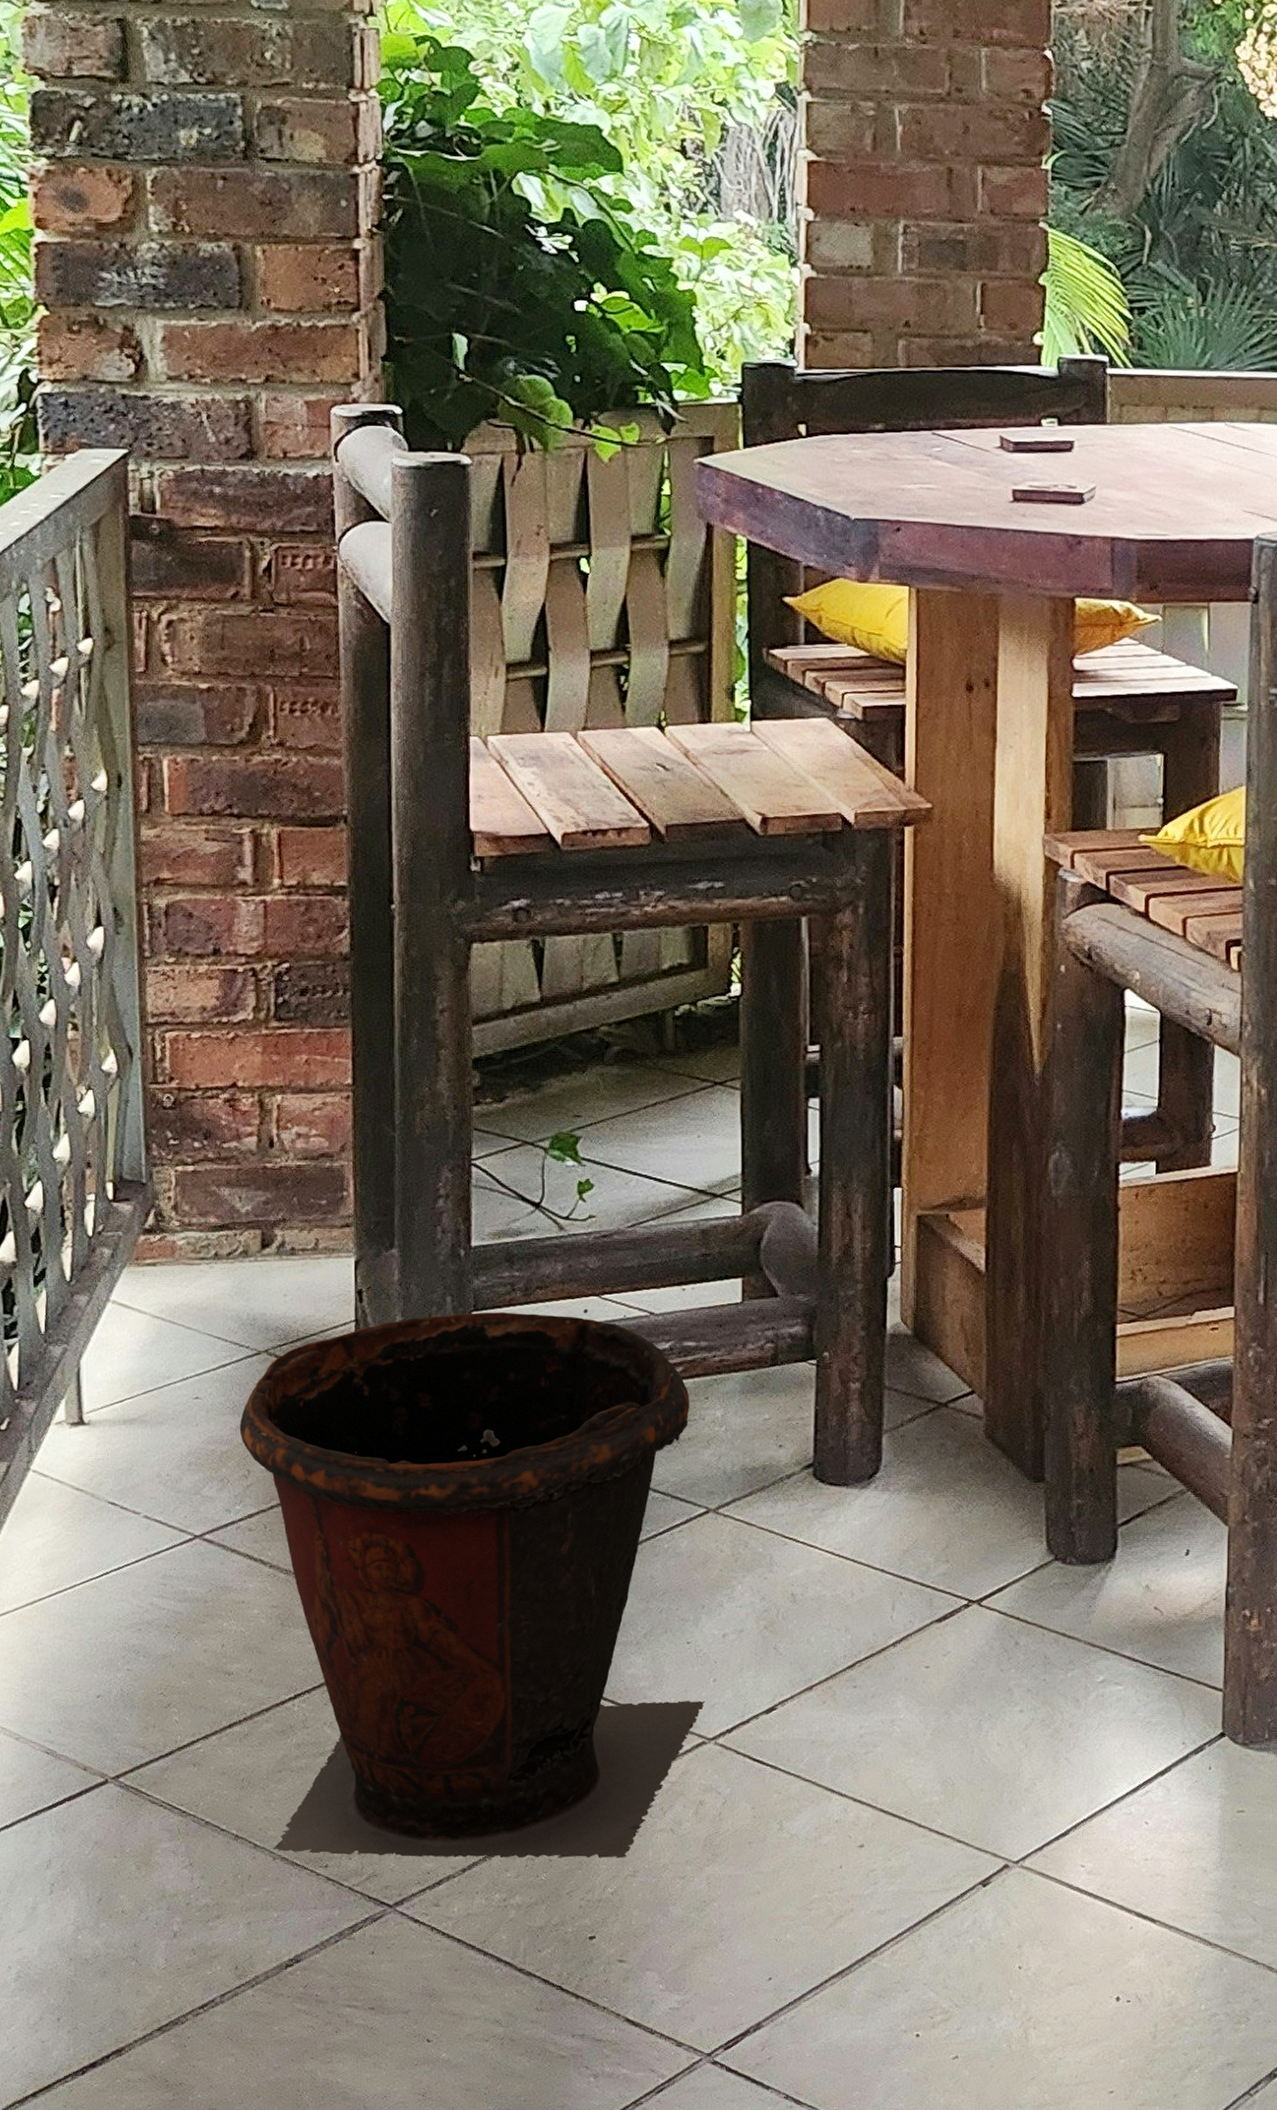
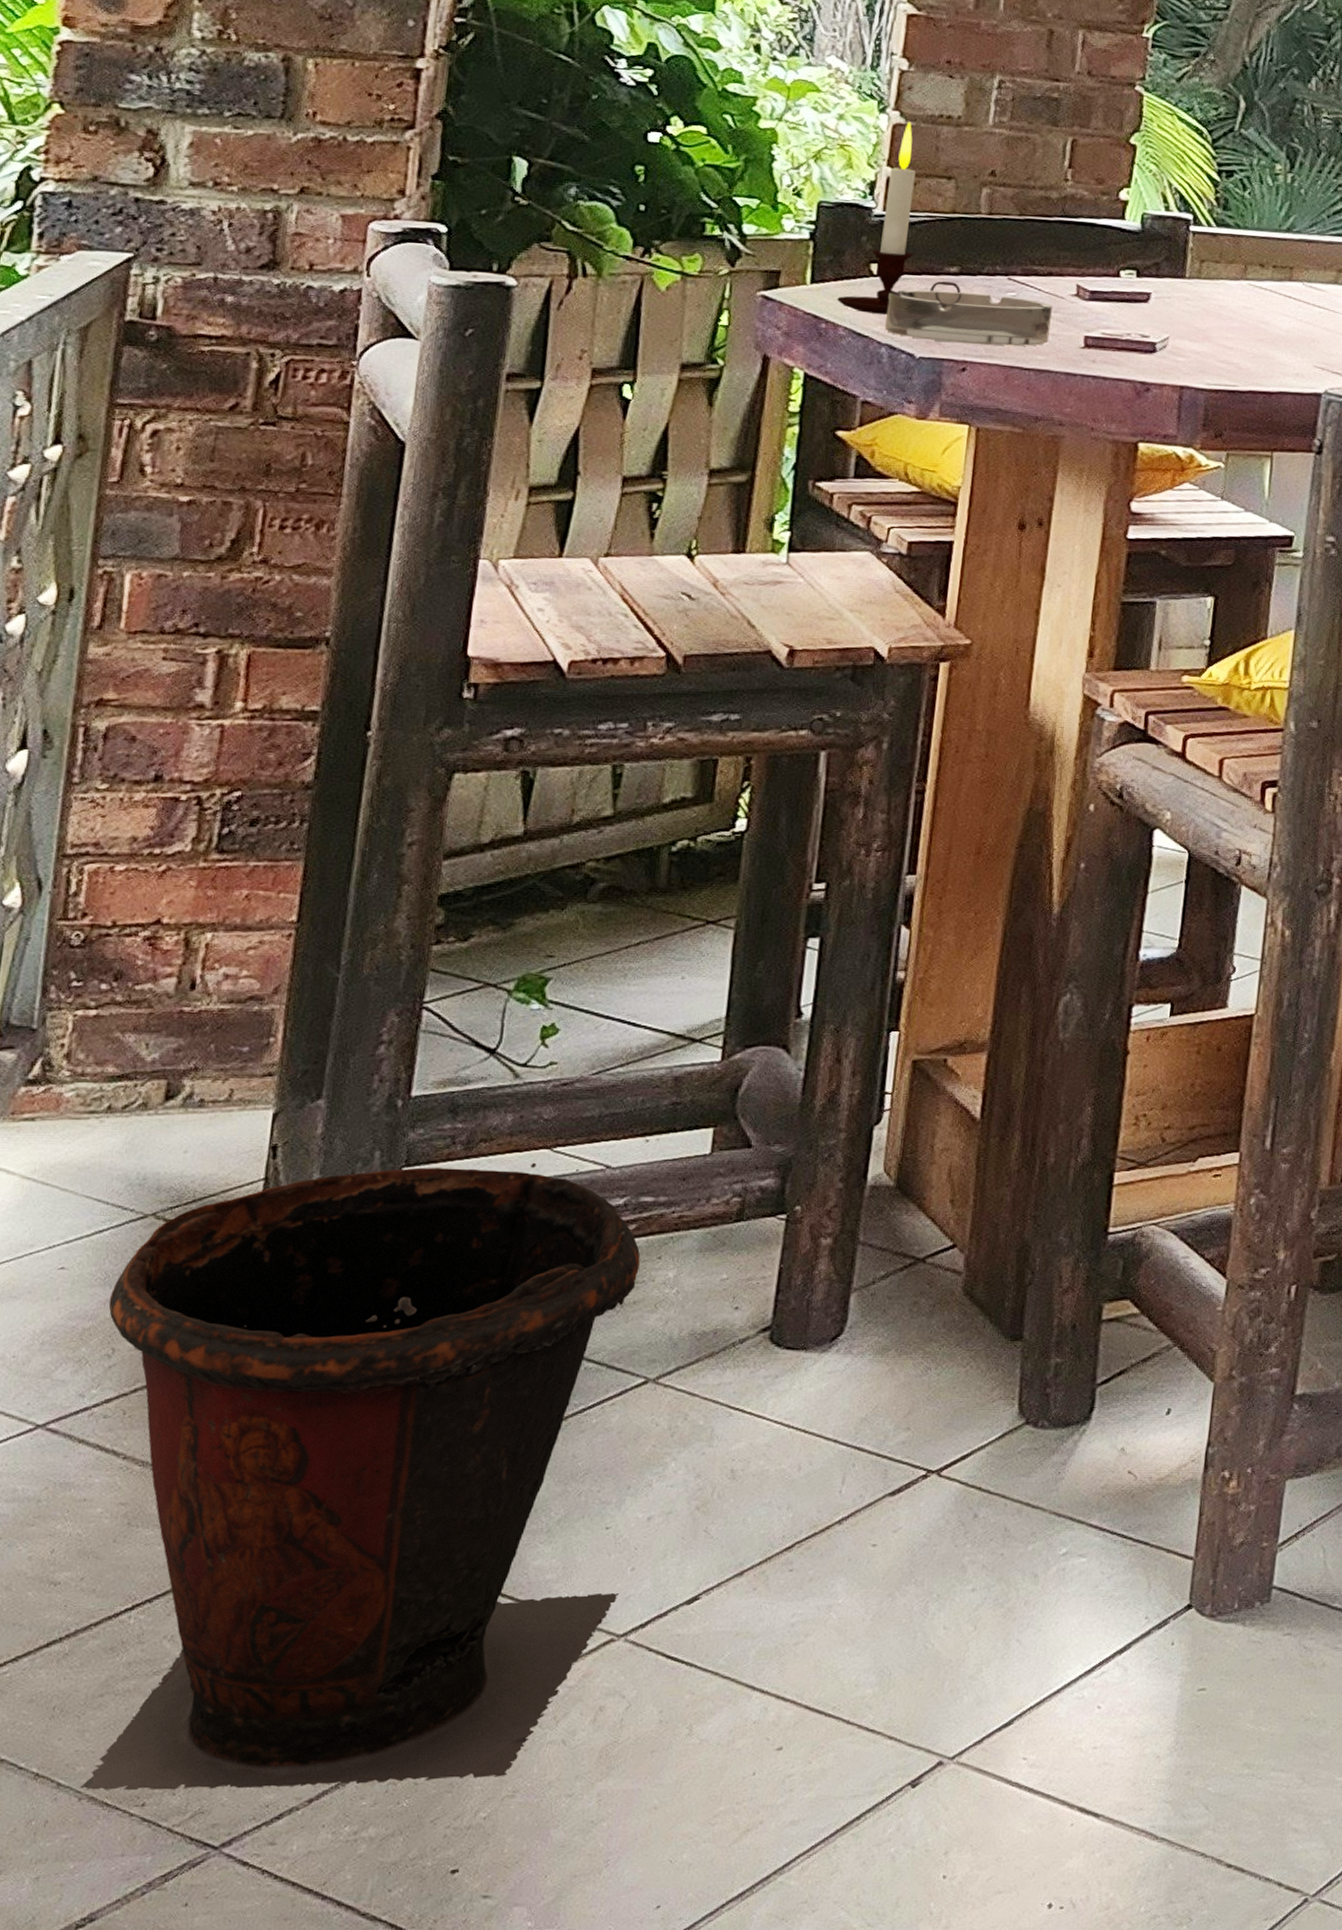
candle: none [770,274,888,476] -> present [837,121,962,314]
ashtray: none [818,449,978,503] -> present [884,289,1052,346]

